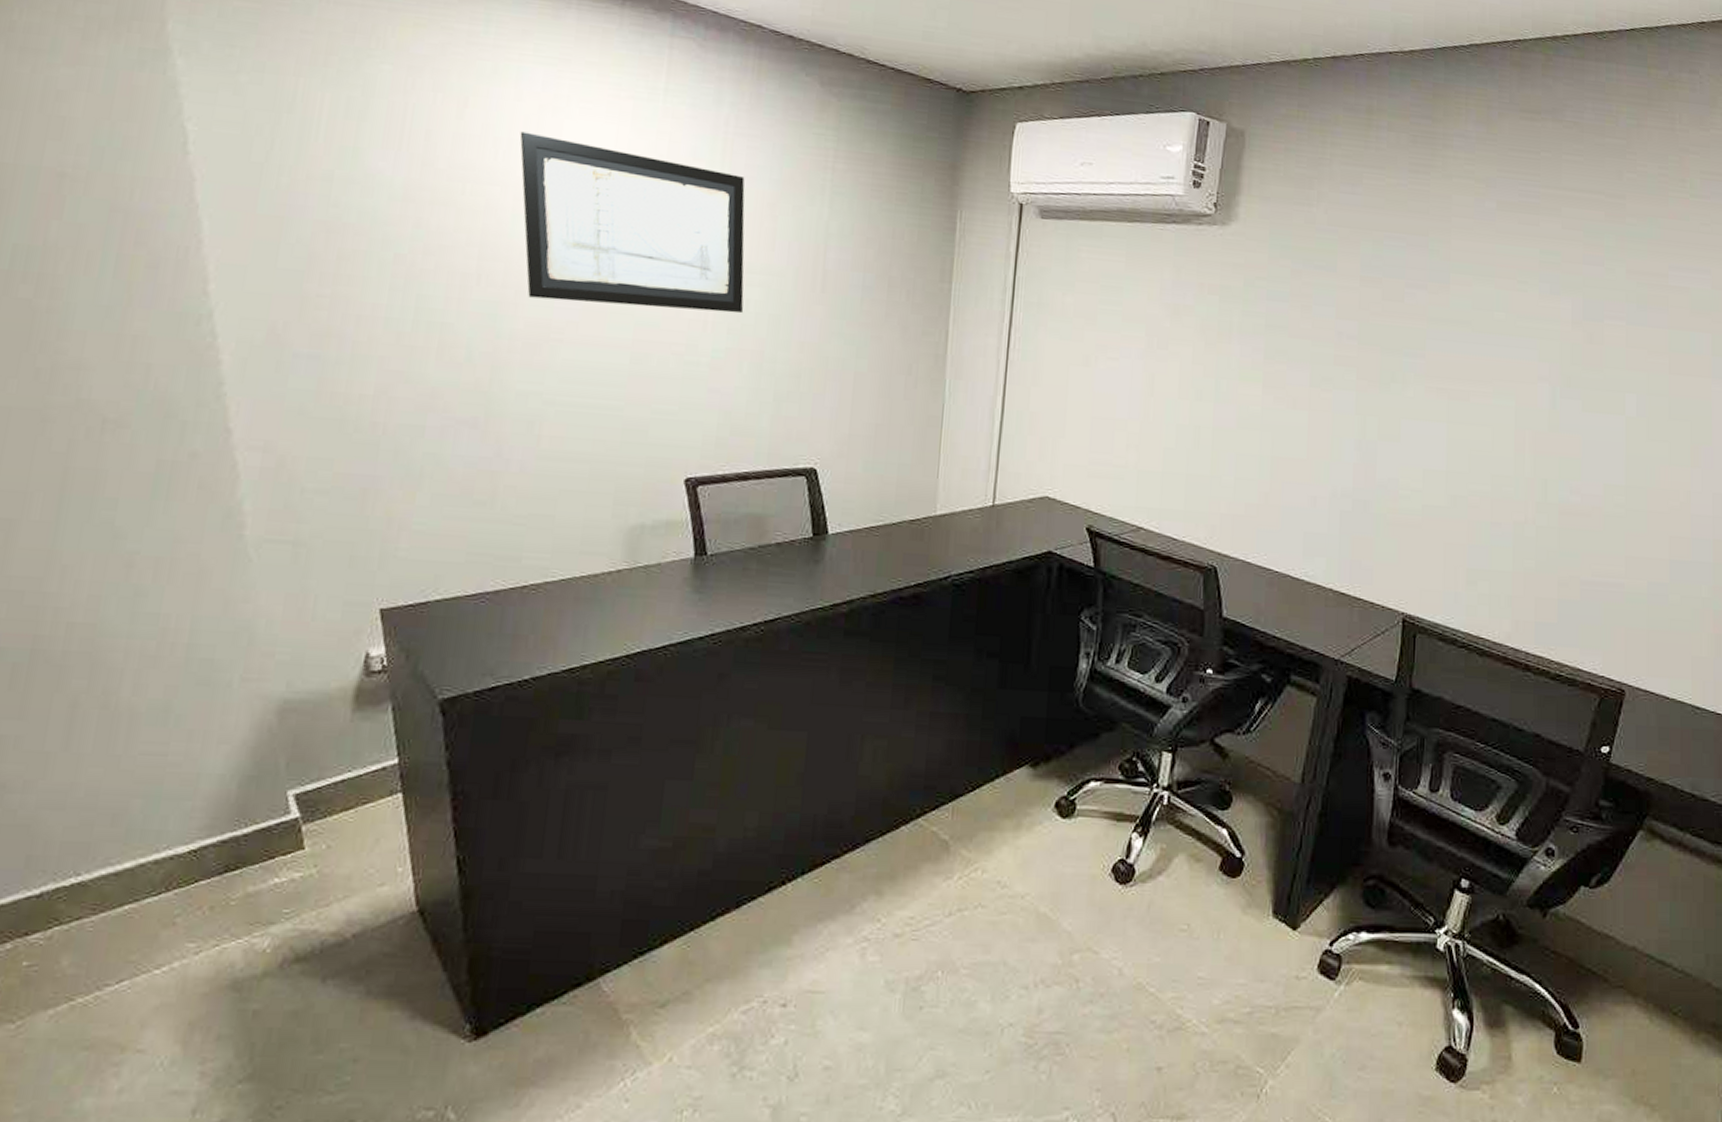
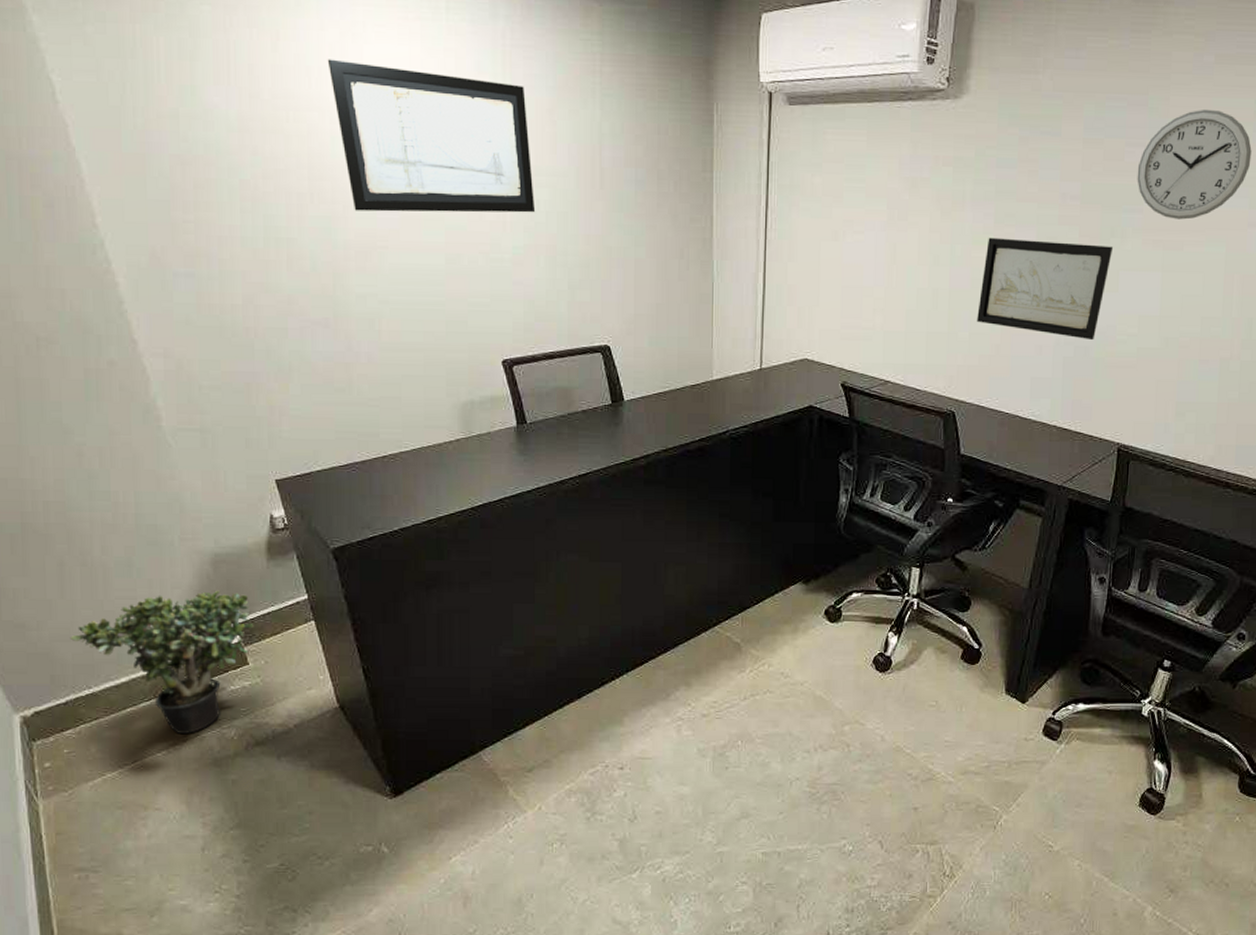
potted plant: none [64,748,321,945] -> present [69,590,254,735]
wall art: none [1244,374,1395,494] -> present [977,237,1114,341]
wall clock: none [1418,254,1539,369] -> present [1137,109,1252,220]

